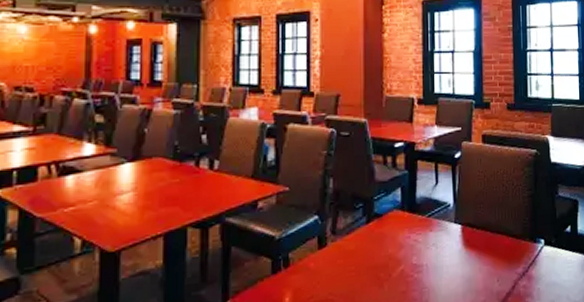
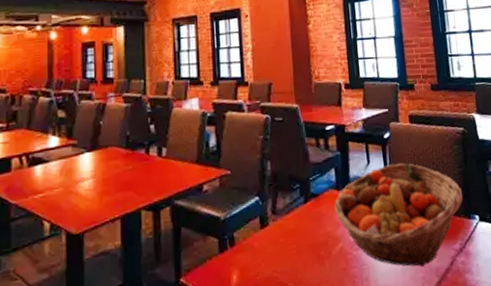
fruit basket: none [398,184,531,290] -> present [334,163,463,267]

